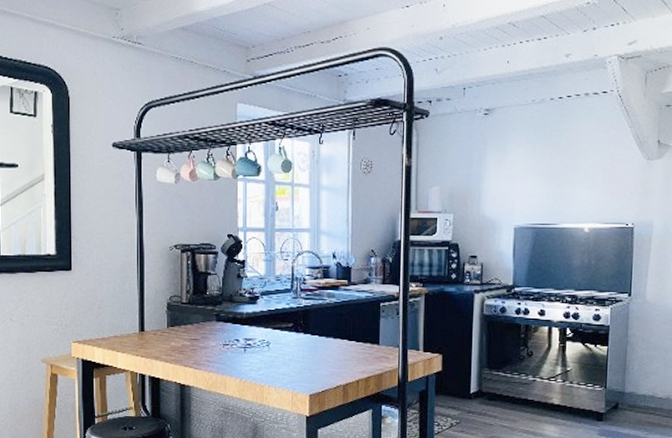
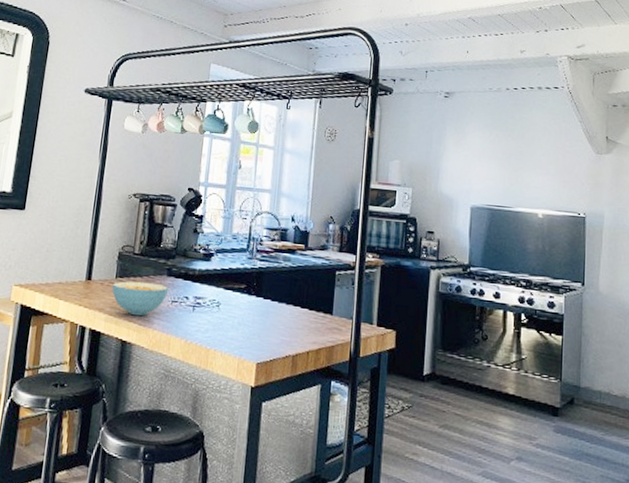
cereal bowl: none [165,329,219,361] -> present [112,281,169,316]

